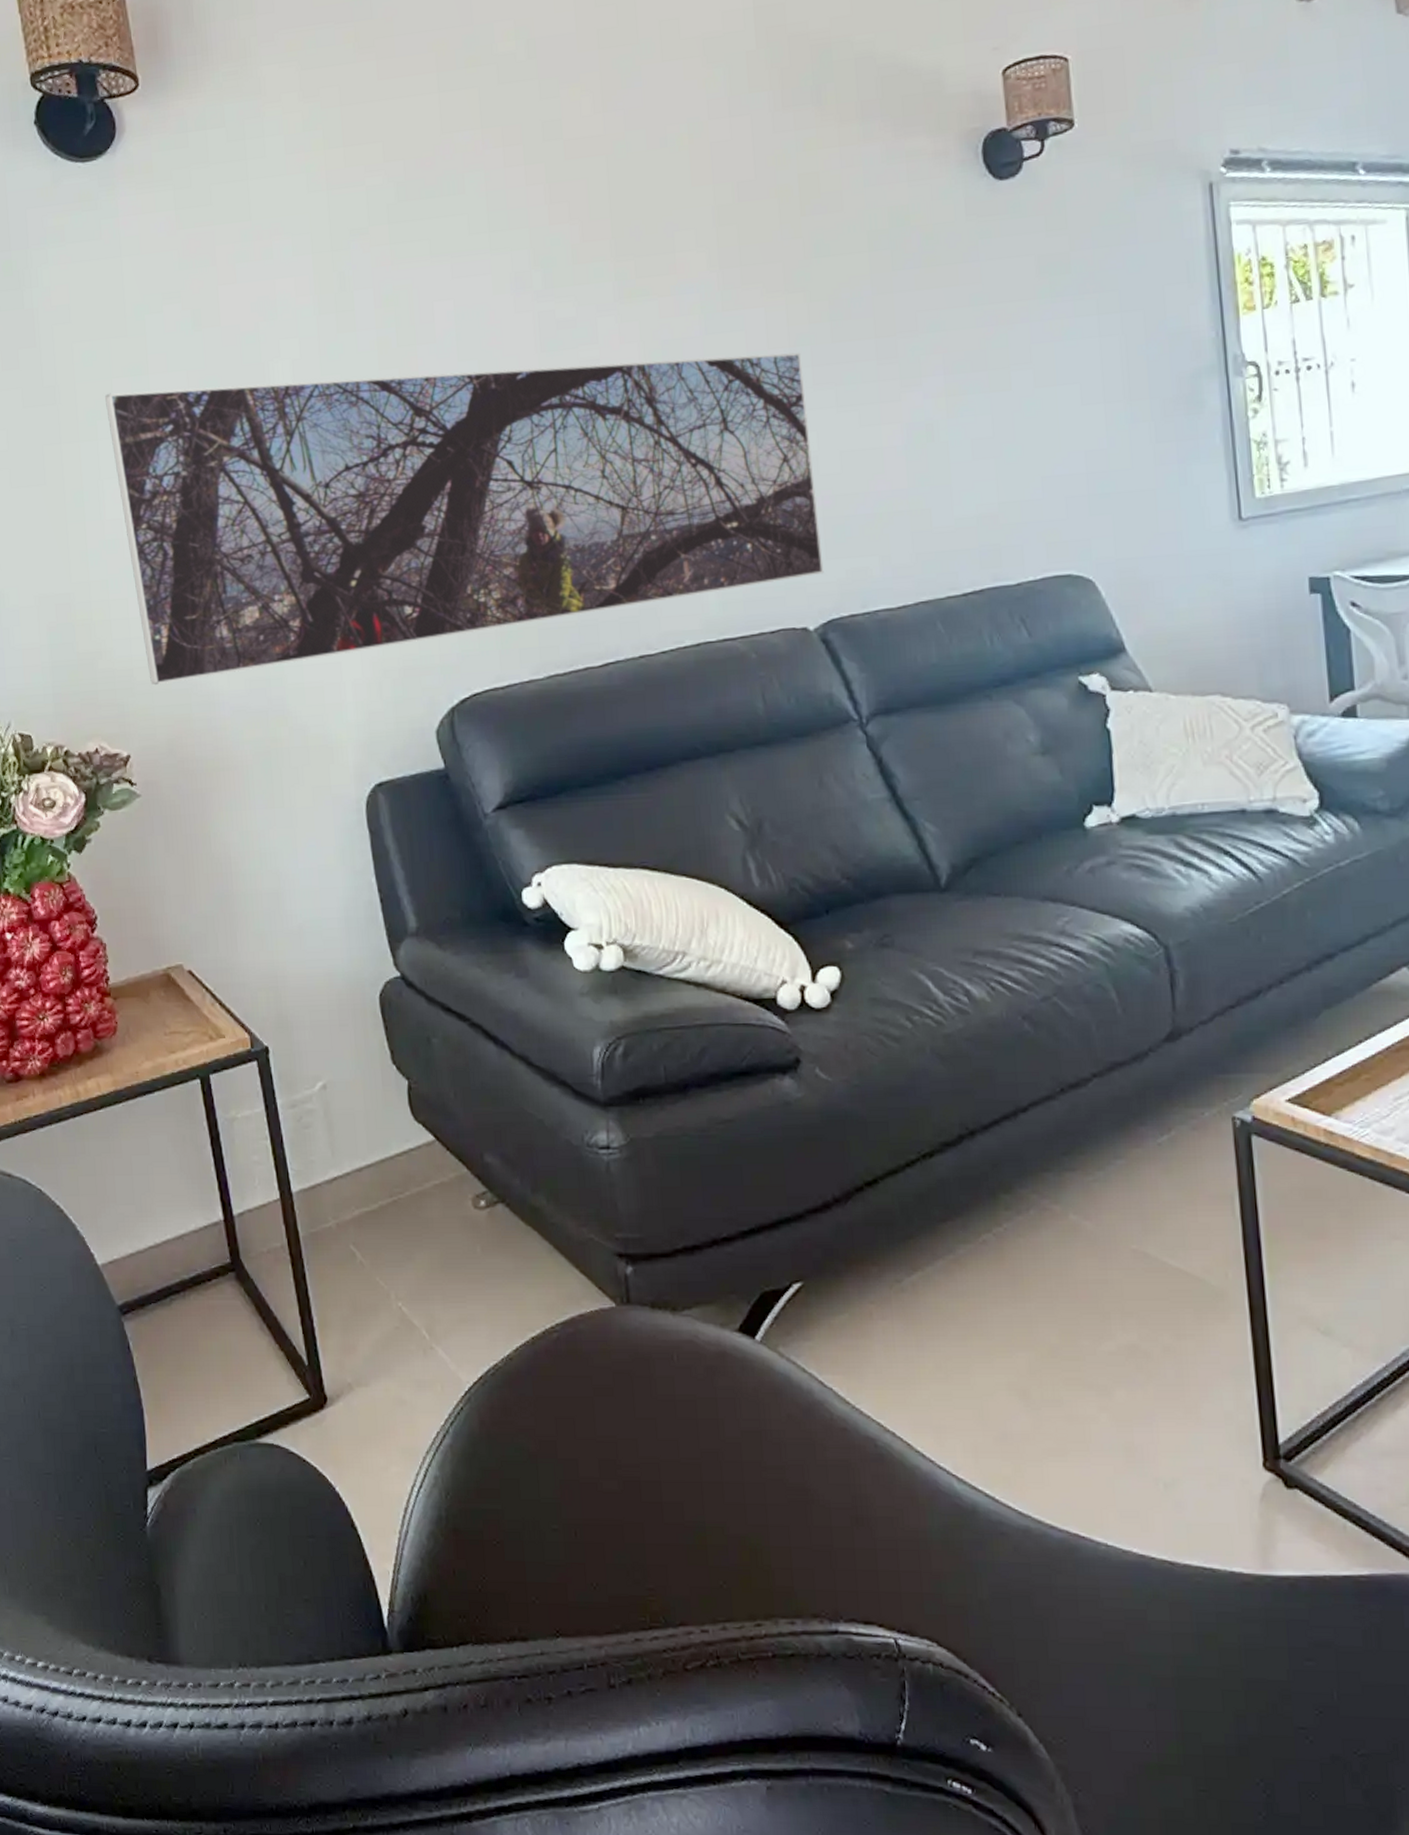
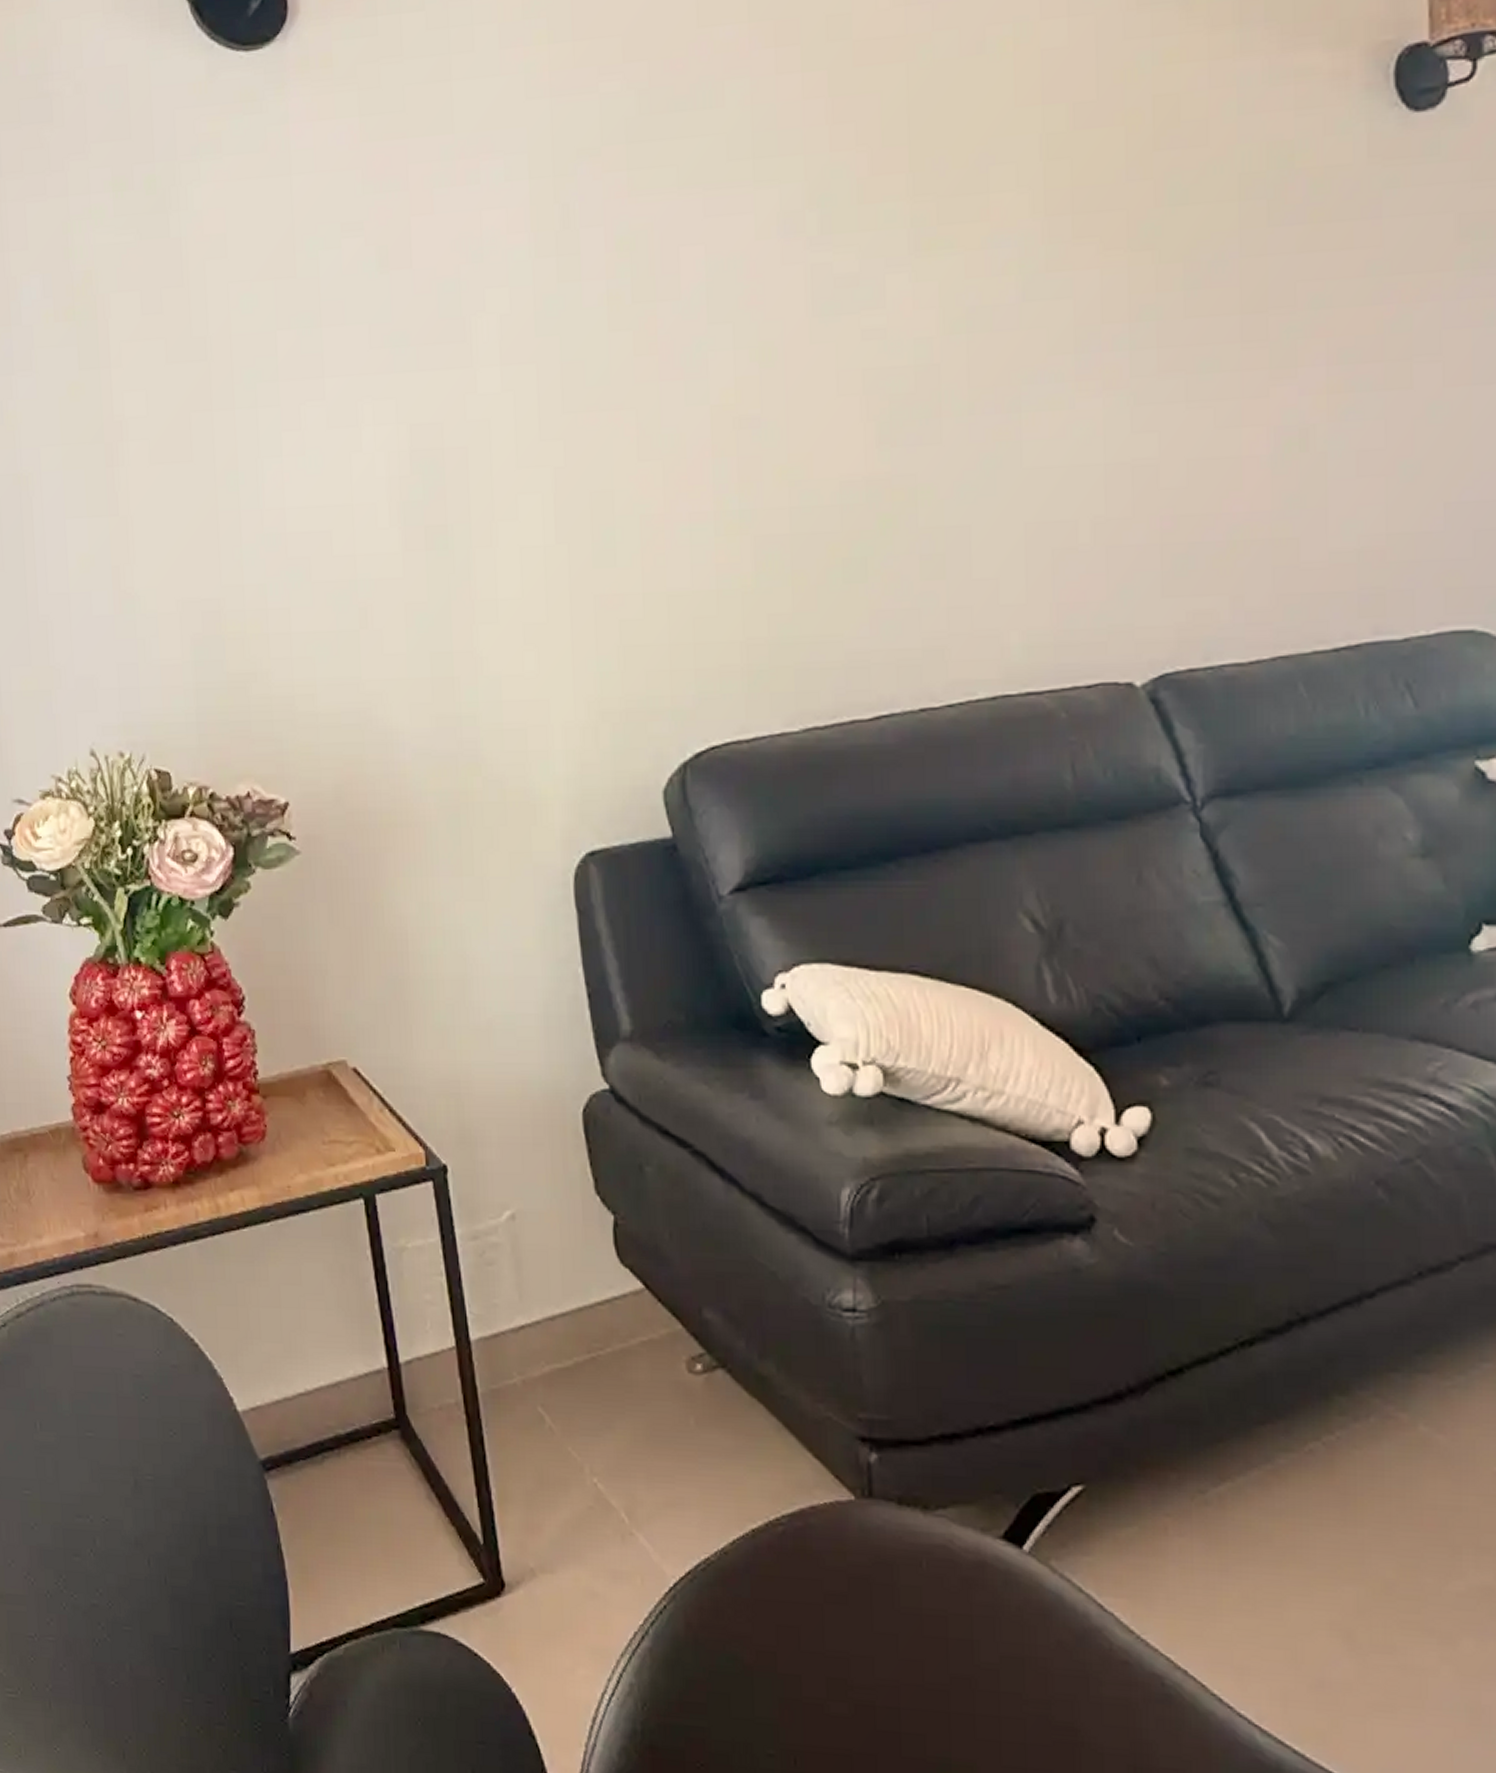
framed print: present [104,352,824,686] -> none [266,329,1158,718]

